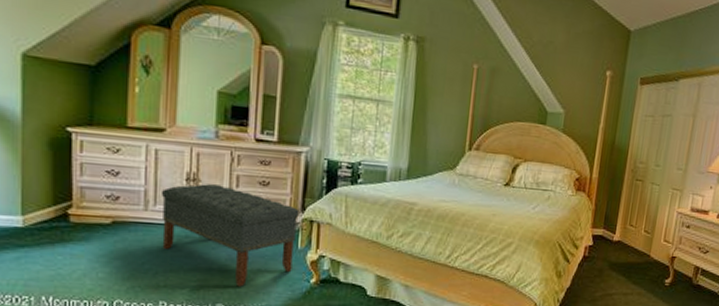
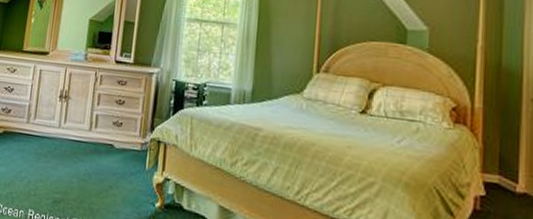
bench: present [160,184,299,287] -> none [36,101,149,203]

